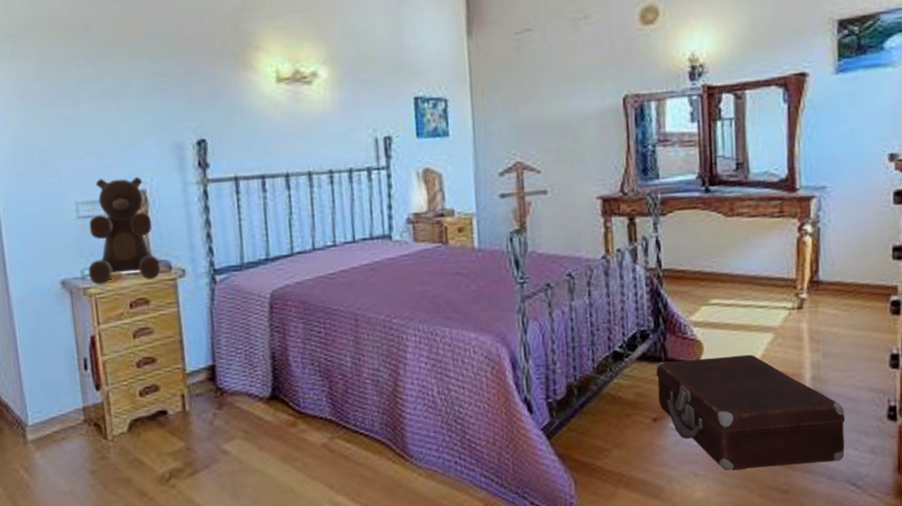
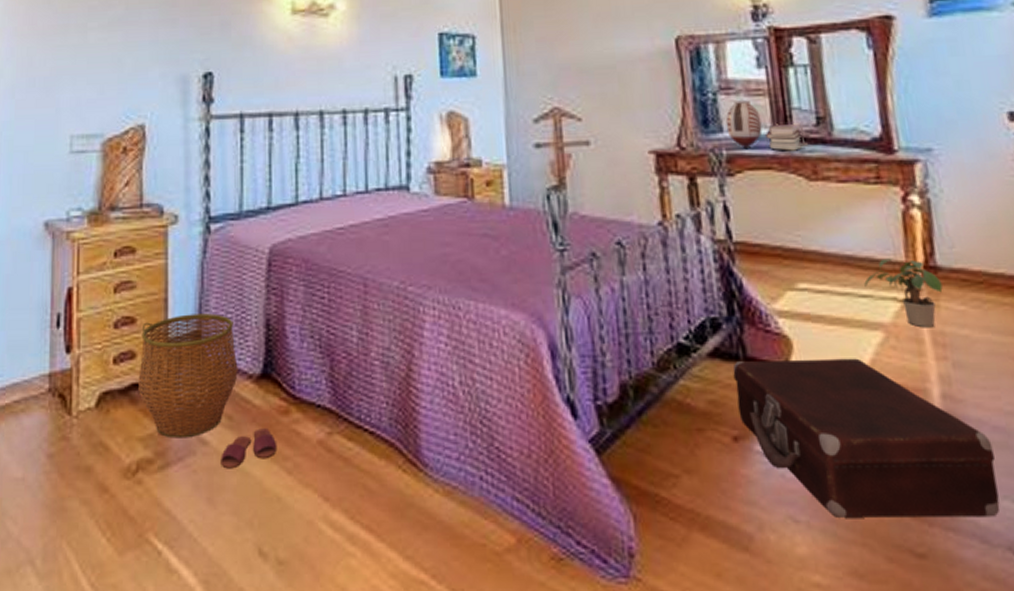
teddy bear: present [88,176,161,286] -> none [74,110,152,229]
basket: none [162,350,251,451] -> present [138,313,238,438]
slippers: none [241,438,287,471] -> present [221,428,276,469]
vase: none [662,150,692,192] -> present [726,100,763,148]
books: none [694,169,728,193] -> present [766,123,808,151]
potted plant: none [762,276,822,329] -> present [864,258,943,328]

